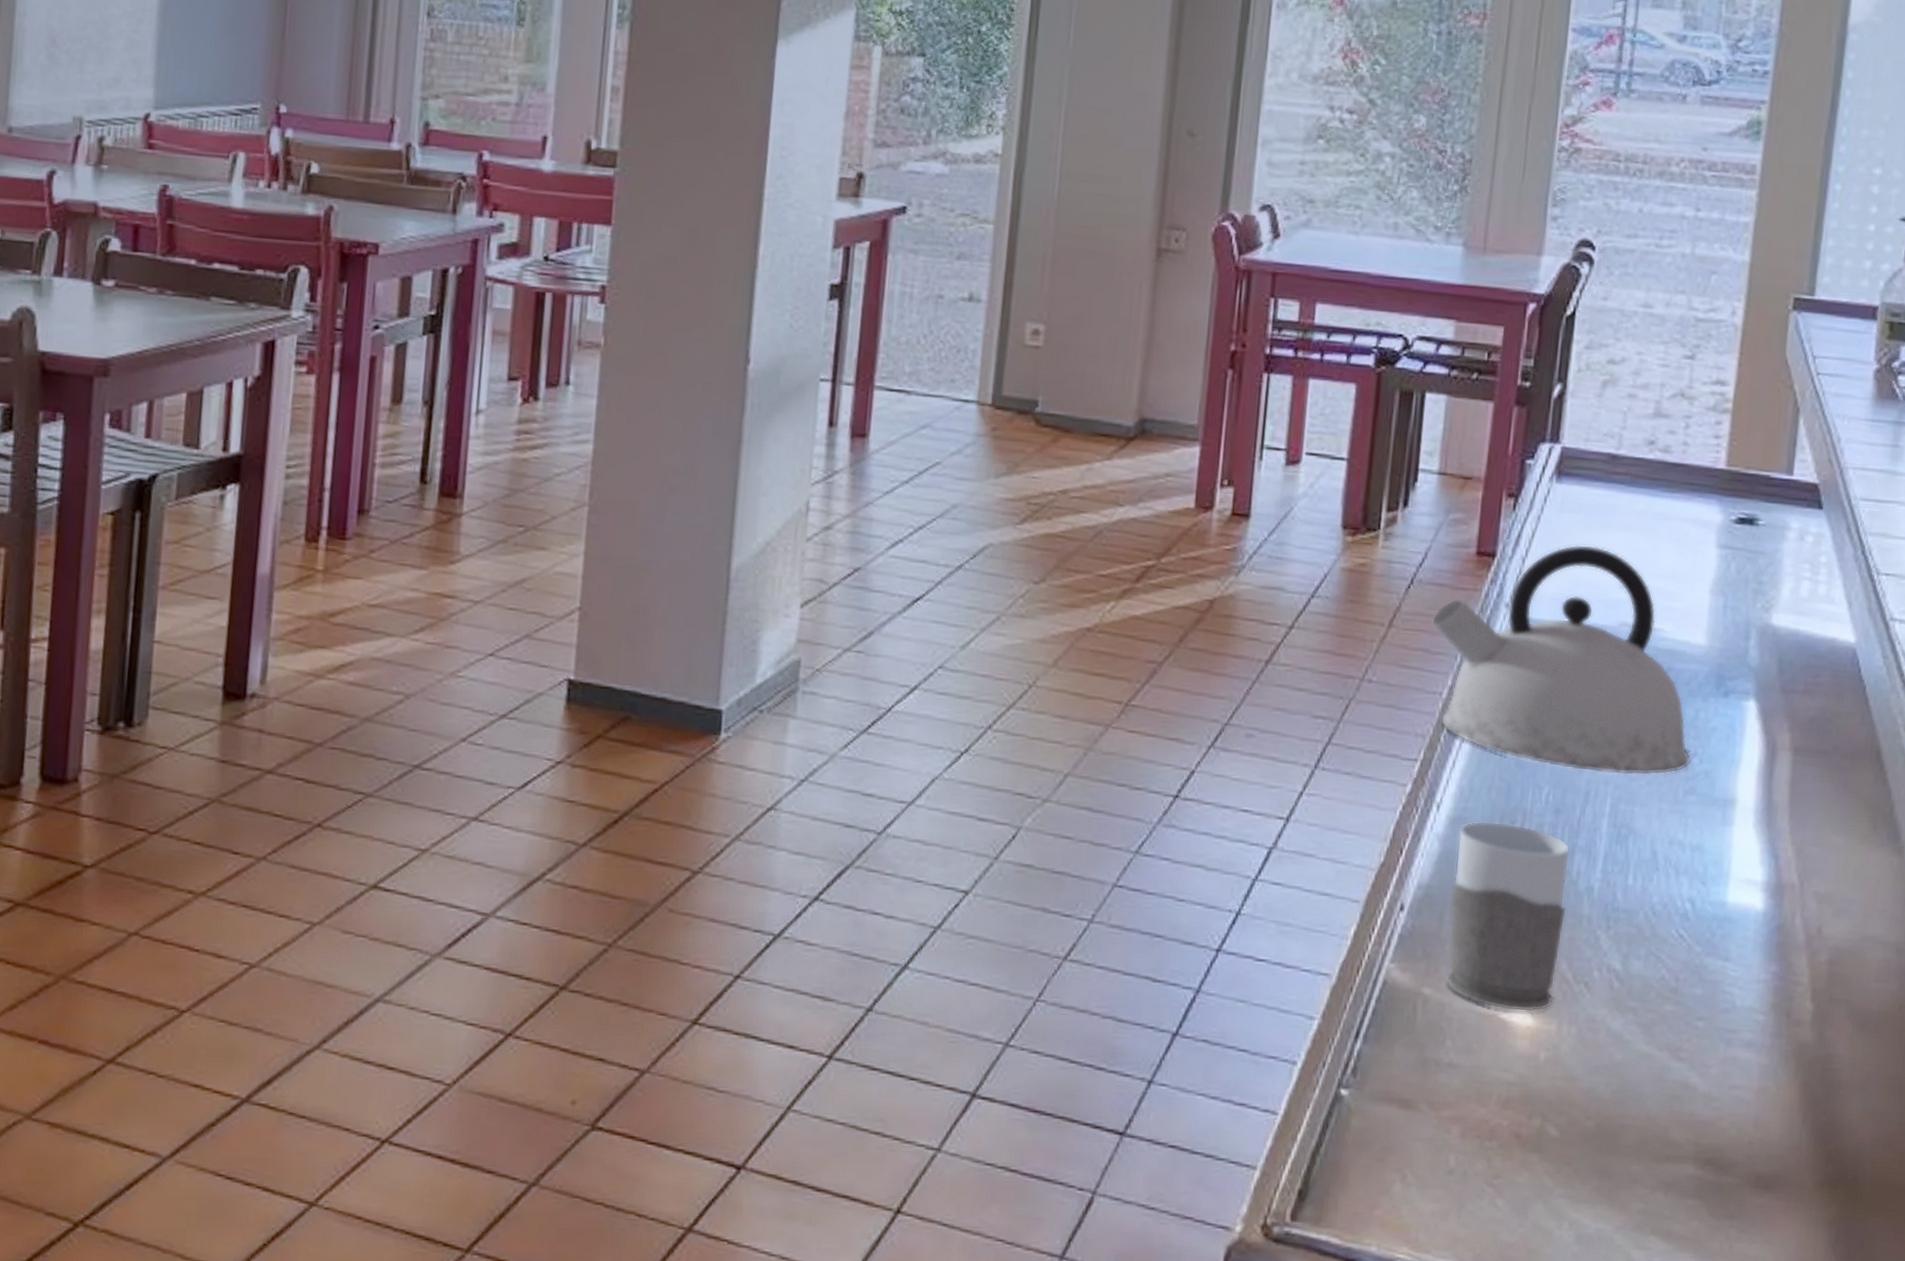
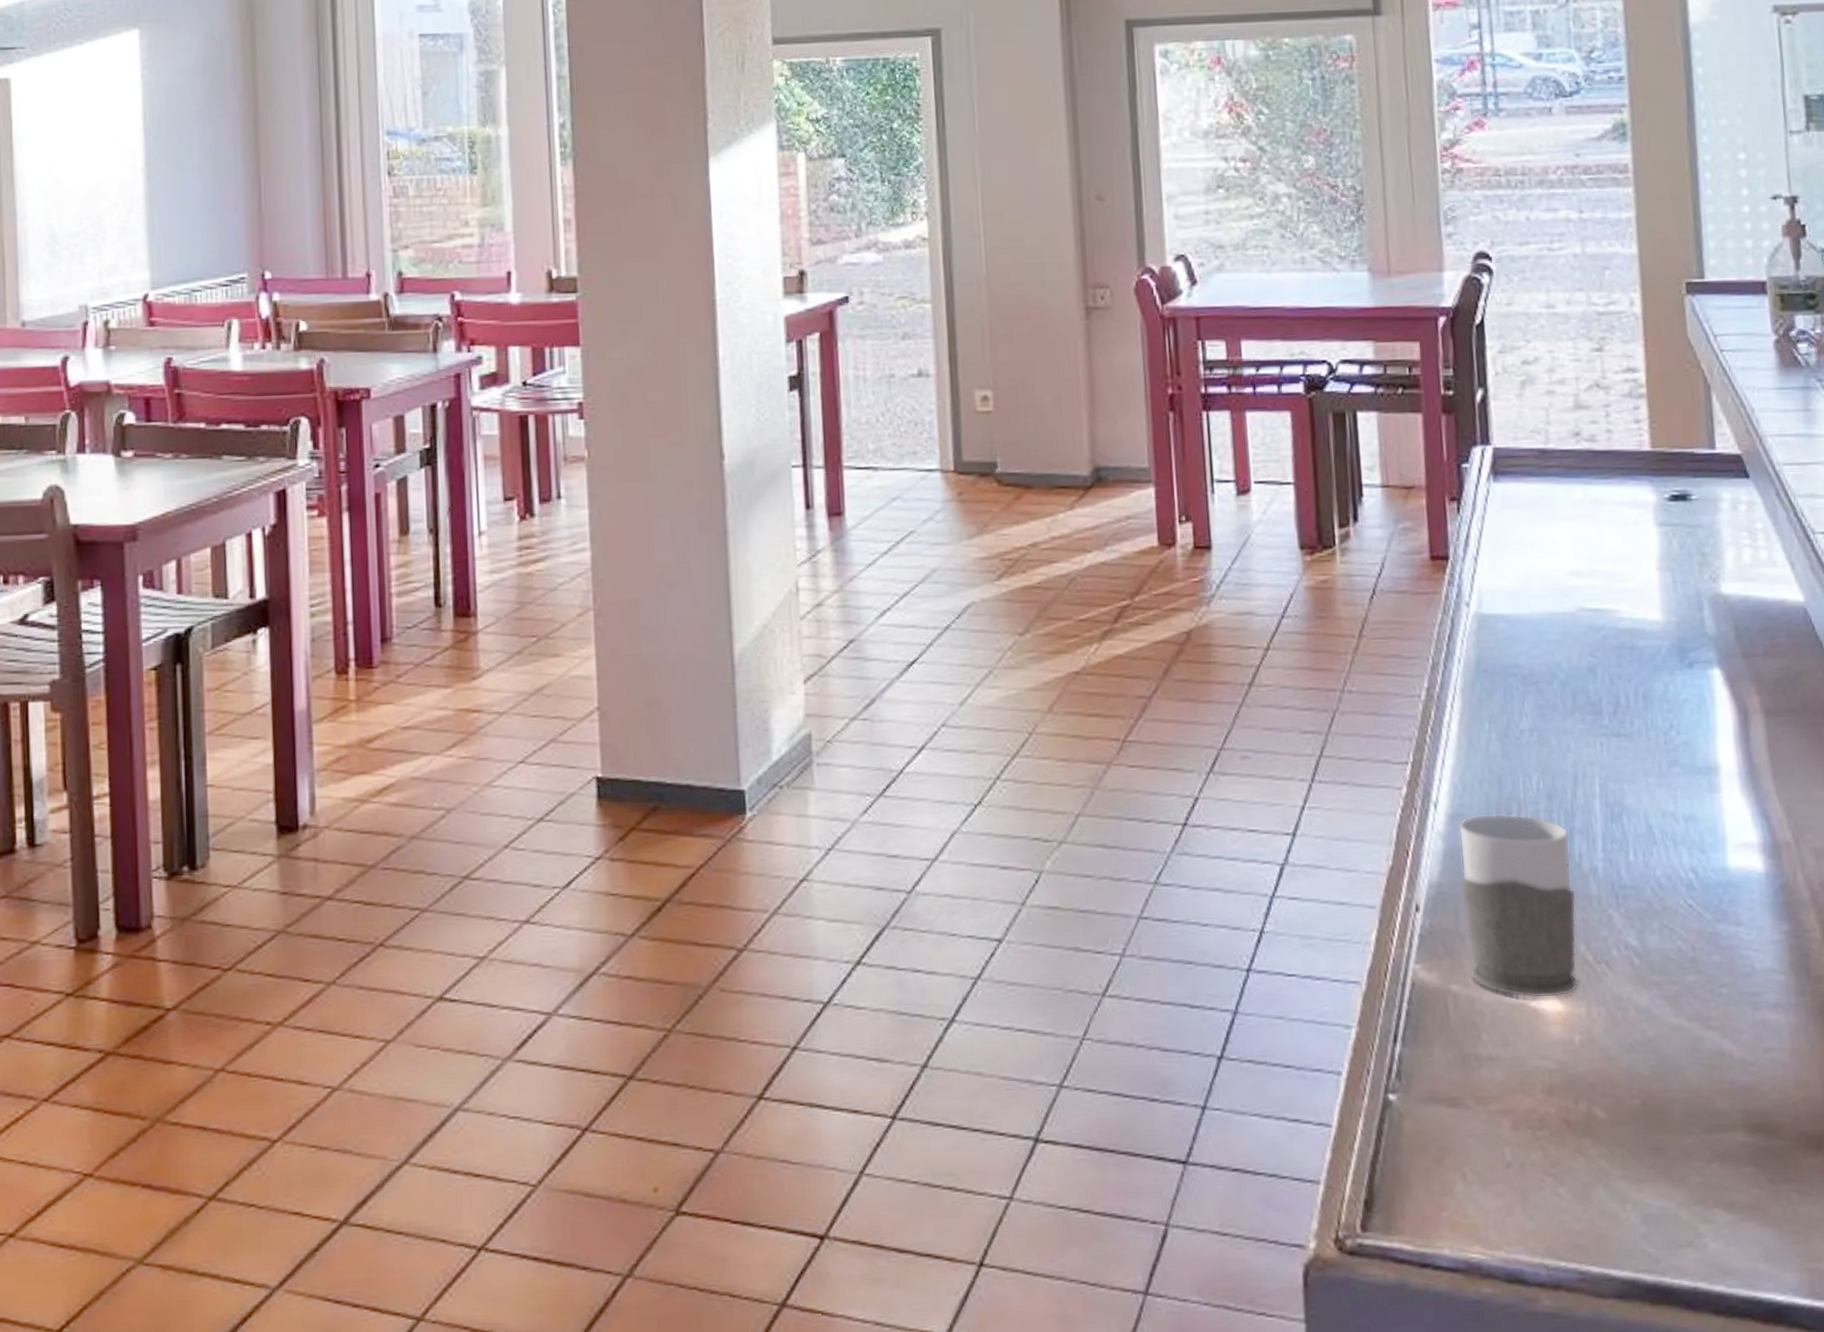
kettle: present [1430,544,1692,776] -> none [1398,537,1669,756]

